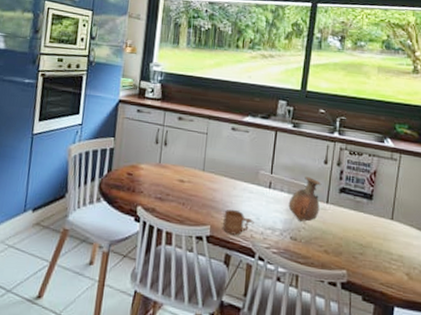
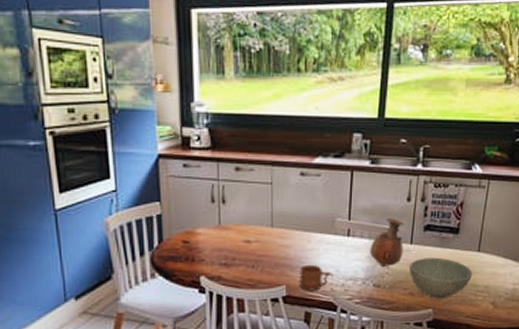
bowl: none [325,218,387,261] -> present [410,257,473,298]

